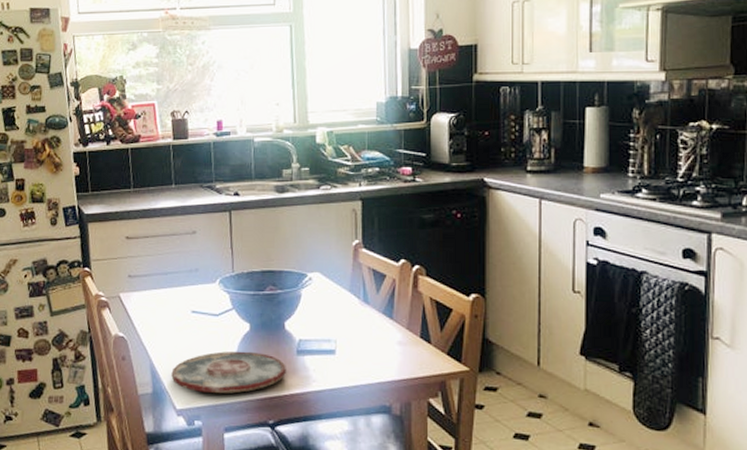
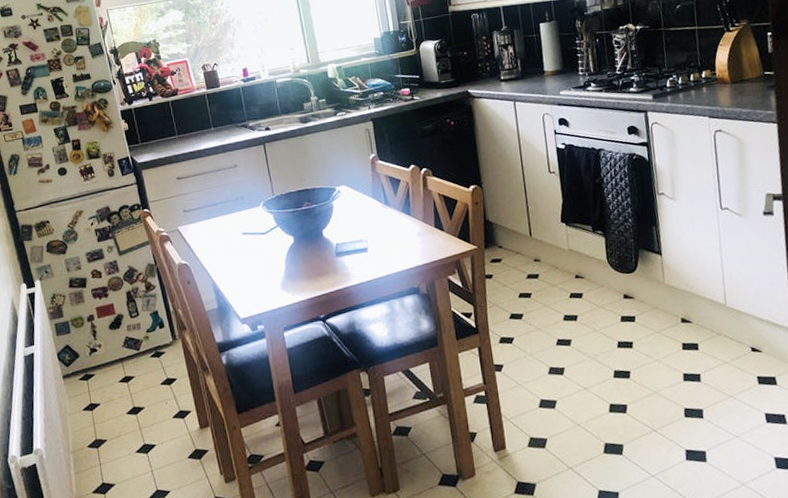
plate: present [171,351,286,394] -> none [232,259,329,301]

